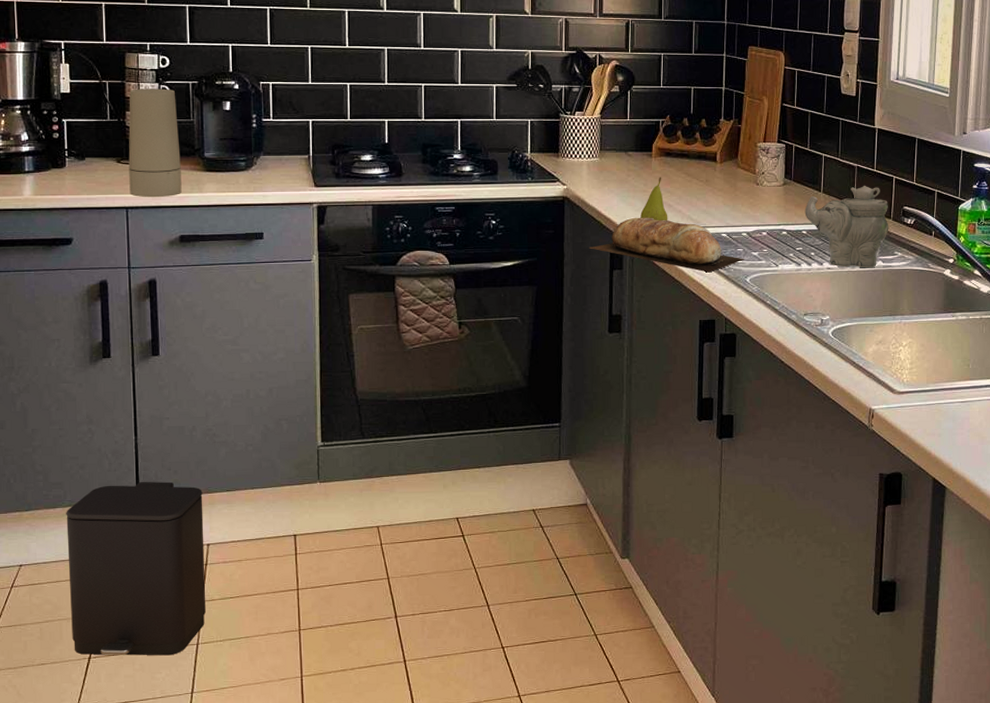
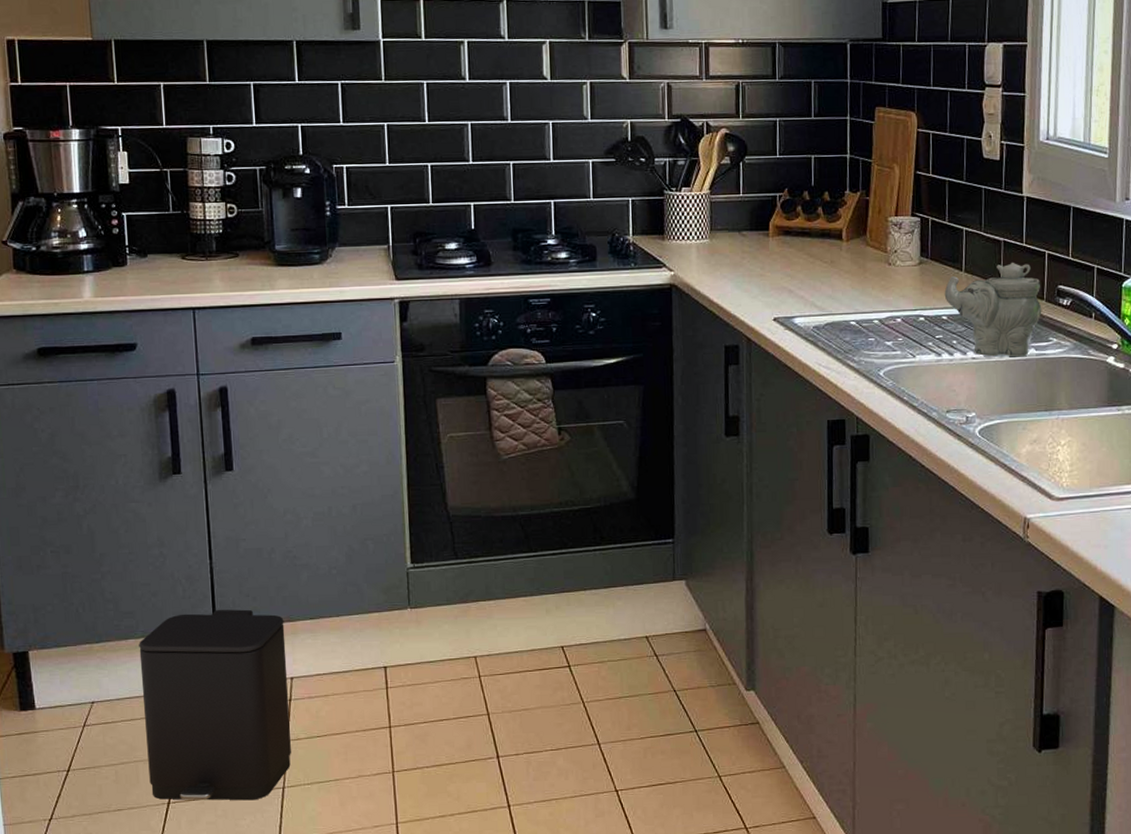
canister: present [128,88,182,198] -> none [192,175,252,297]
bread loaf: present [588,217,745,273] -> none [700,305,878,366]
fruit: present [640,177,668,221] -> none [757,259,789,309]

